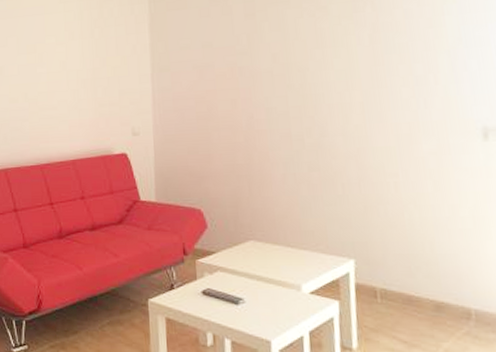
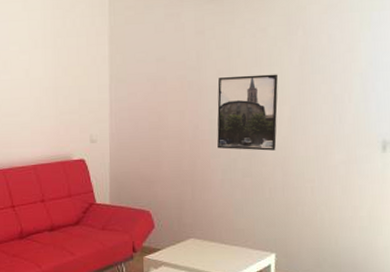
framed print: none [273,55,348,142] -> present [217,74,278,151]

